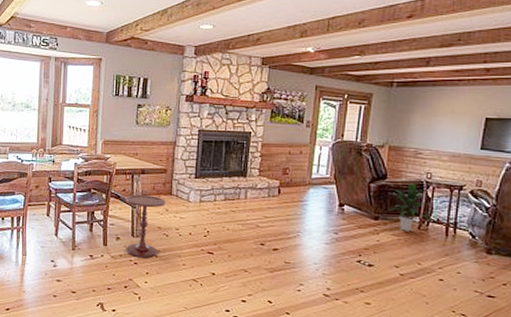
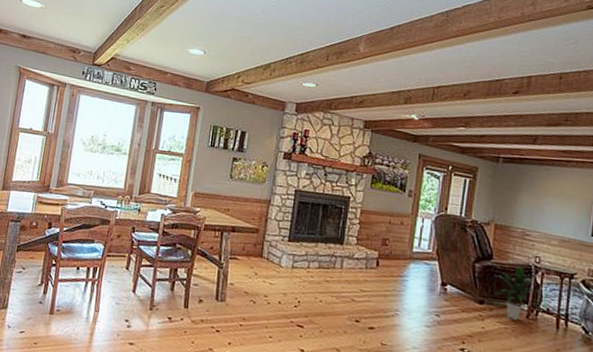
side table: present [125,194,167,259] -> none [207,253,256,327]

